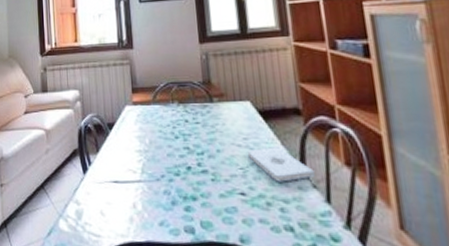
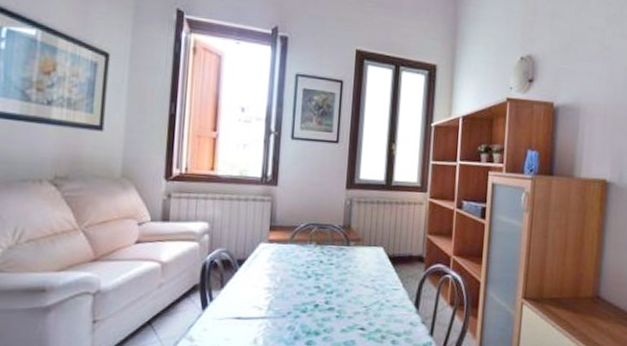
notepad: present [247,146,315,182] -> none [372,287,425,319]

